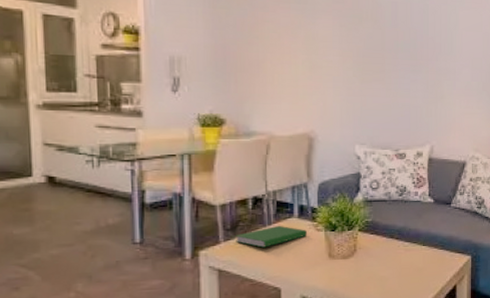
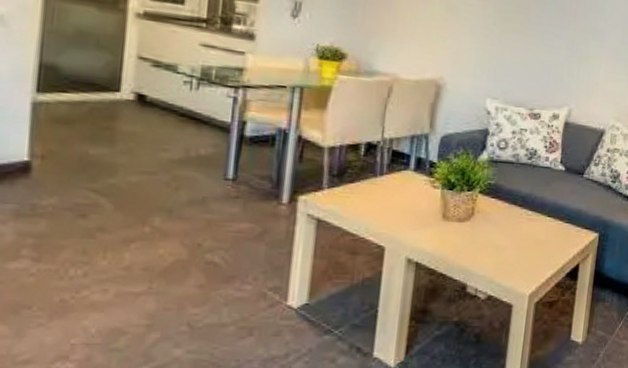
hardcover book: present [236,225,308,248] -> none [341,176,423,200]

